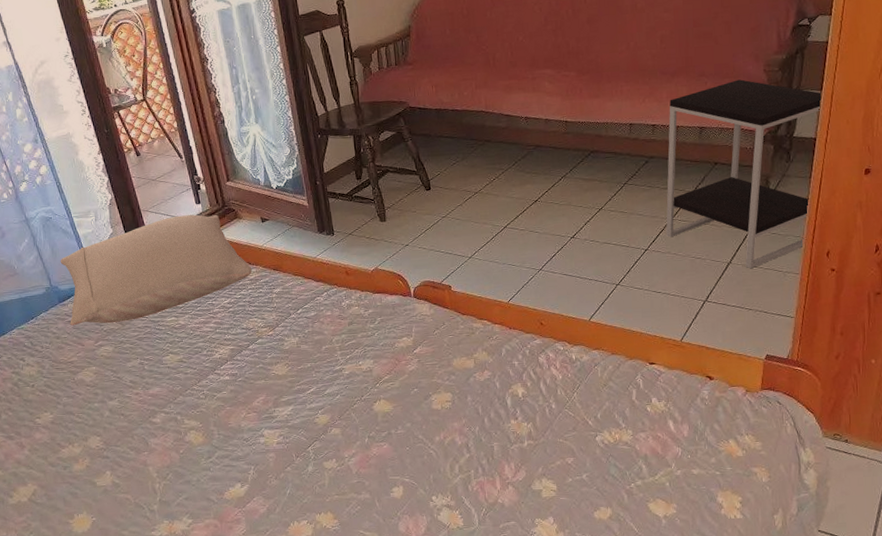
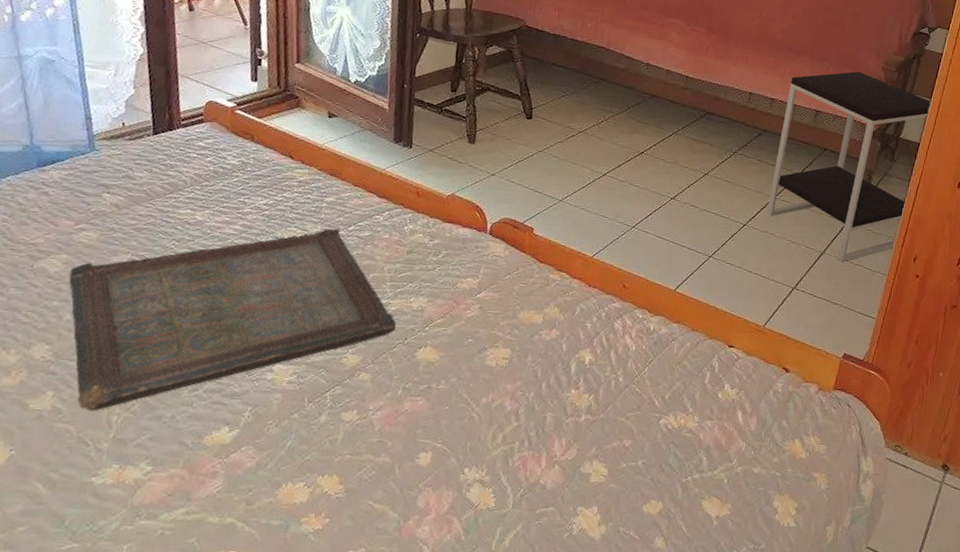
pillow: present [60,214,252,326] -> none [45,90,303,205]
serving tray: none [100,315,353,483] -> present [69,229,397,411]

